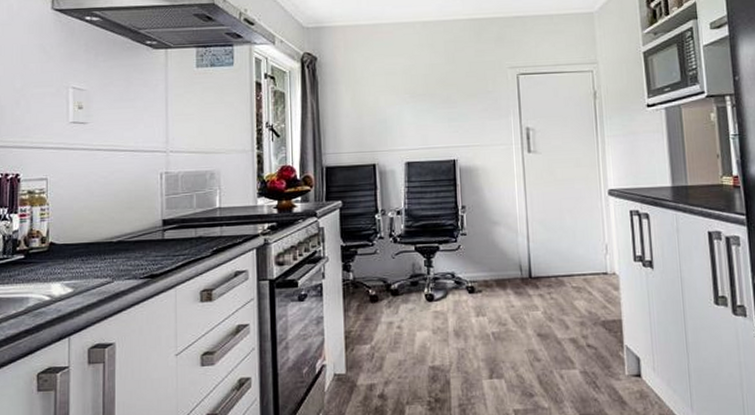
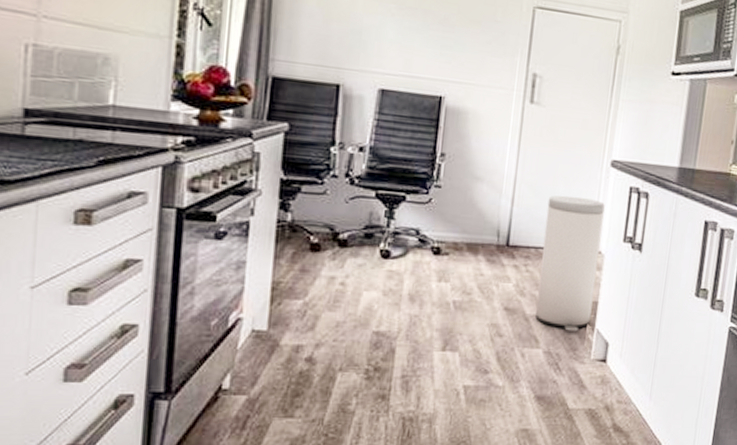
pedal bin: none [558,226,618,350] -> present [535,195,605,332]

